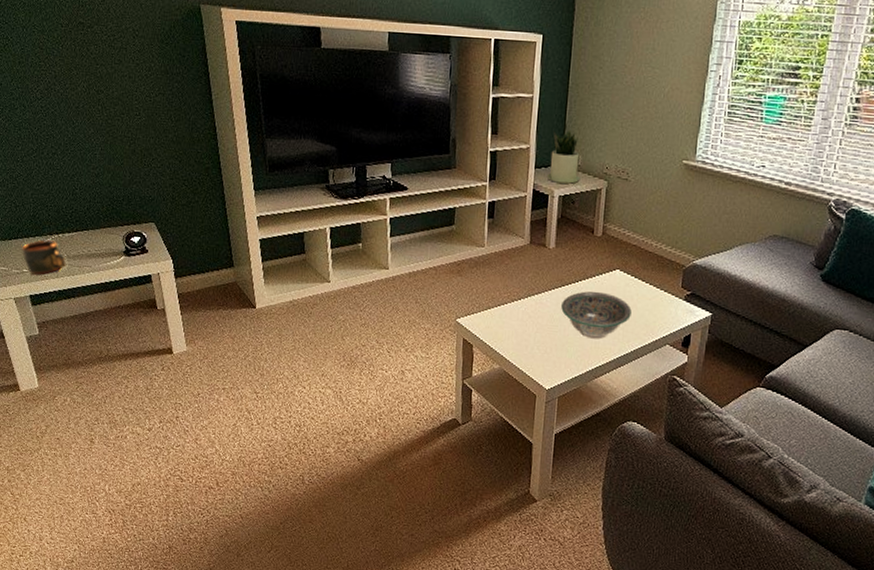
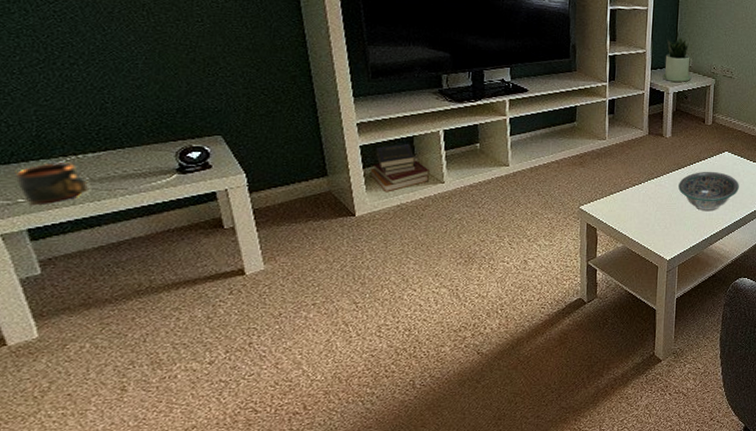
books: none [268,239,319,288] -> present [370,143,431,193]

